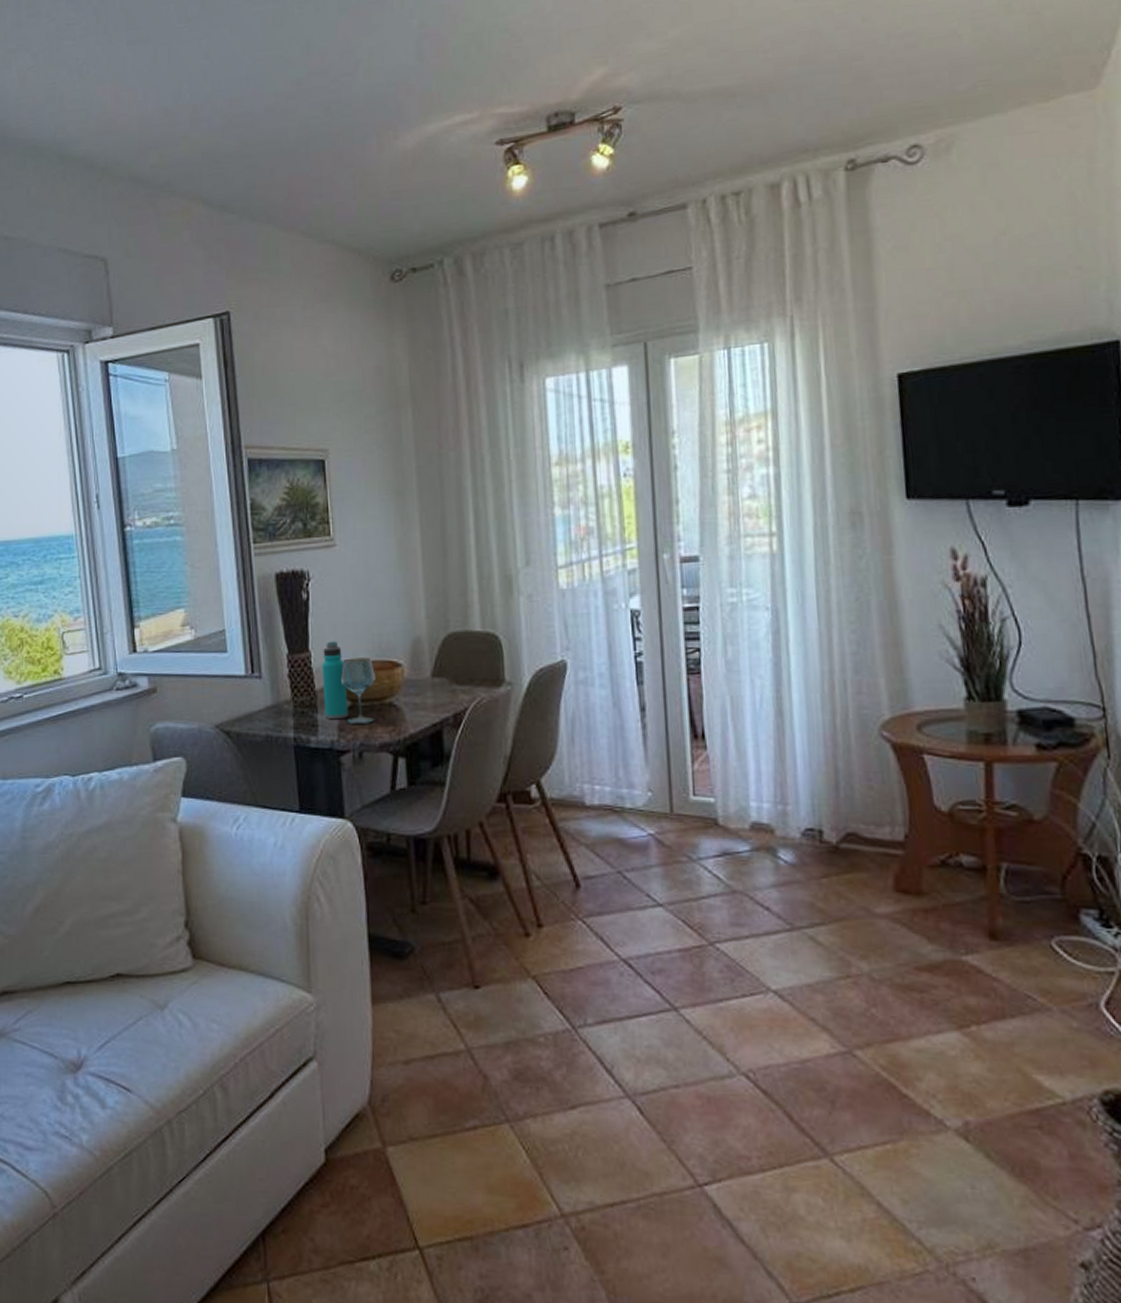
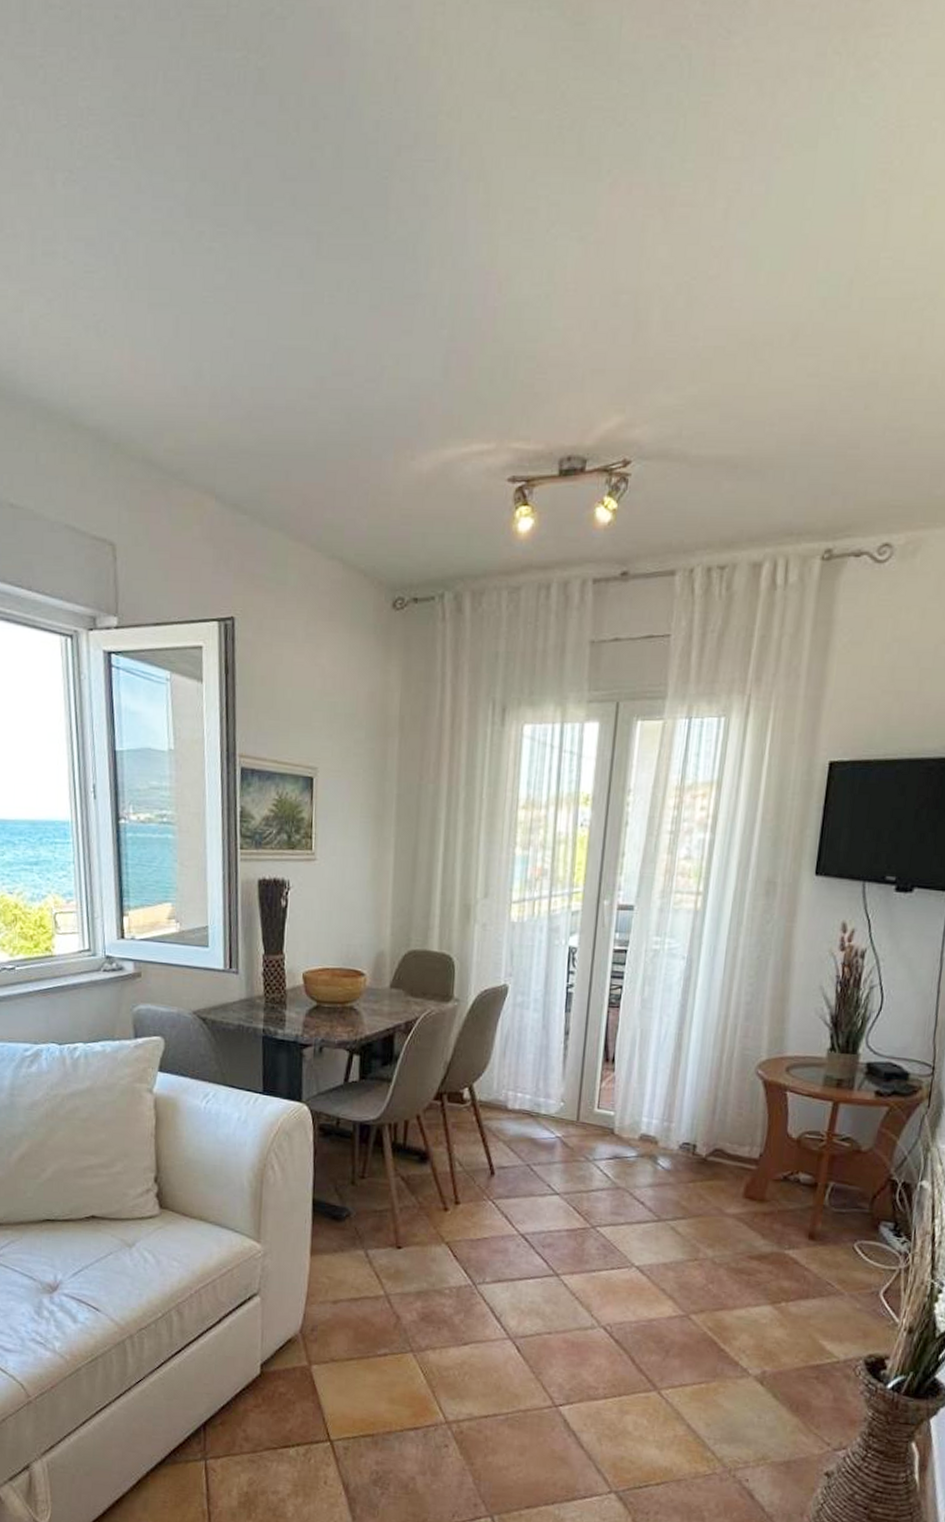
water bottle: present [322,641,348,720] -> none [292,946,315,1017]
wine glass: present [340,657,377,725] -> none [308,963,342,1024]

